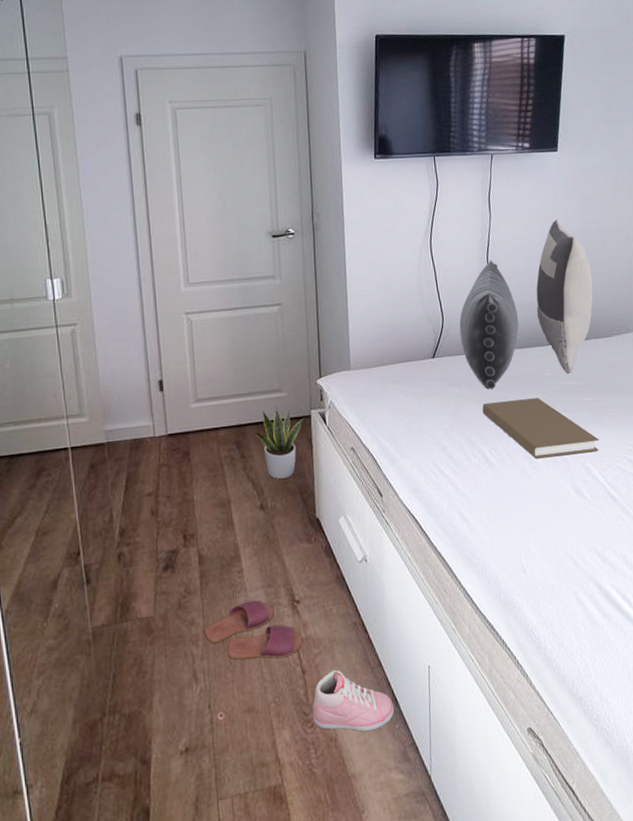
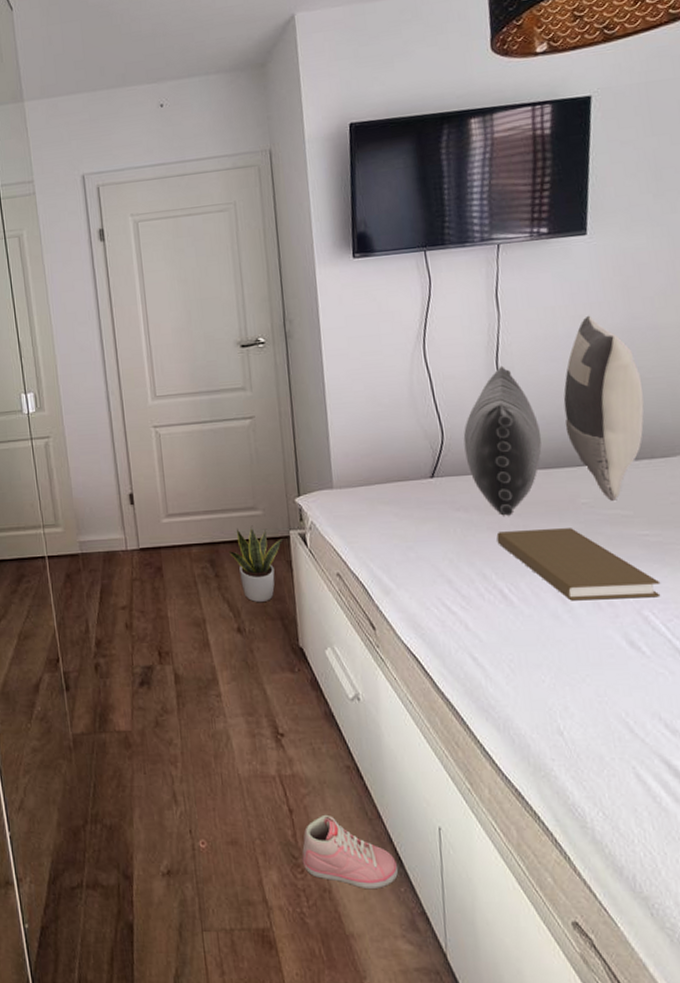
slippers: present [205,600,303,660] -> none [183,727,289,793]

